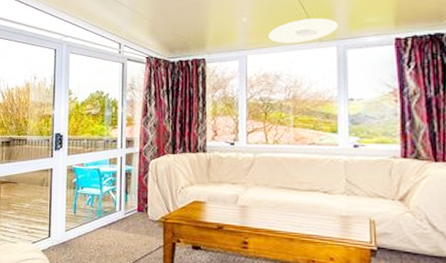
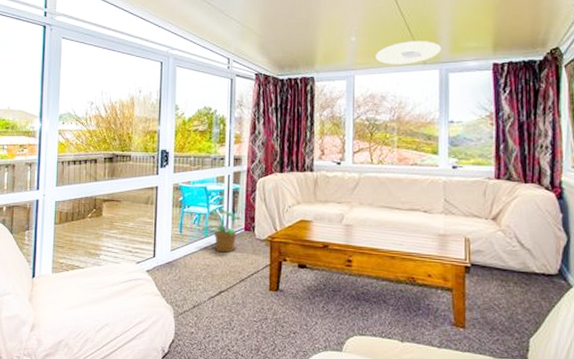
potted plant: none [93,190,135,234] -> present [200,209,242,253]

